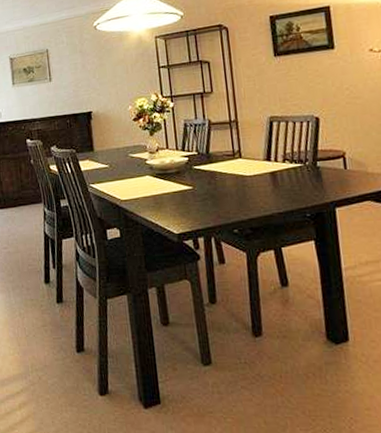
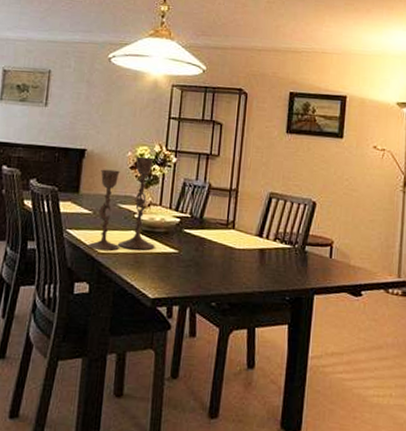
candlestick: none [108,107,170,198] -> present [87,156,155,250]

